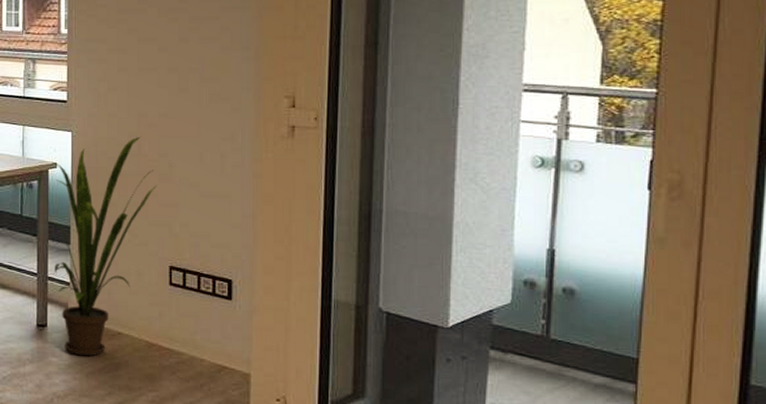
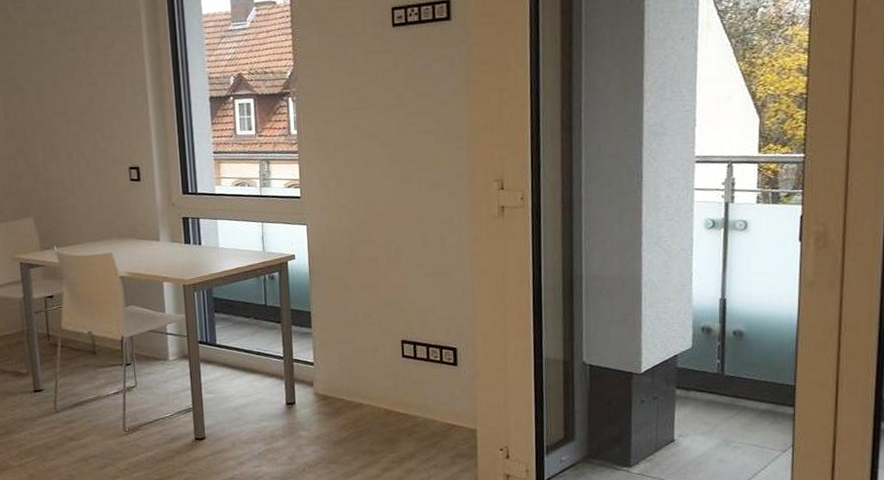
house plant: present [50,136,157,357] -> none [289,225,386,428]

